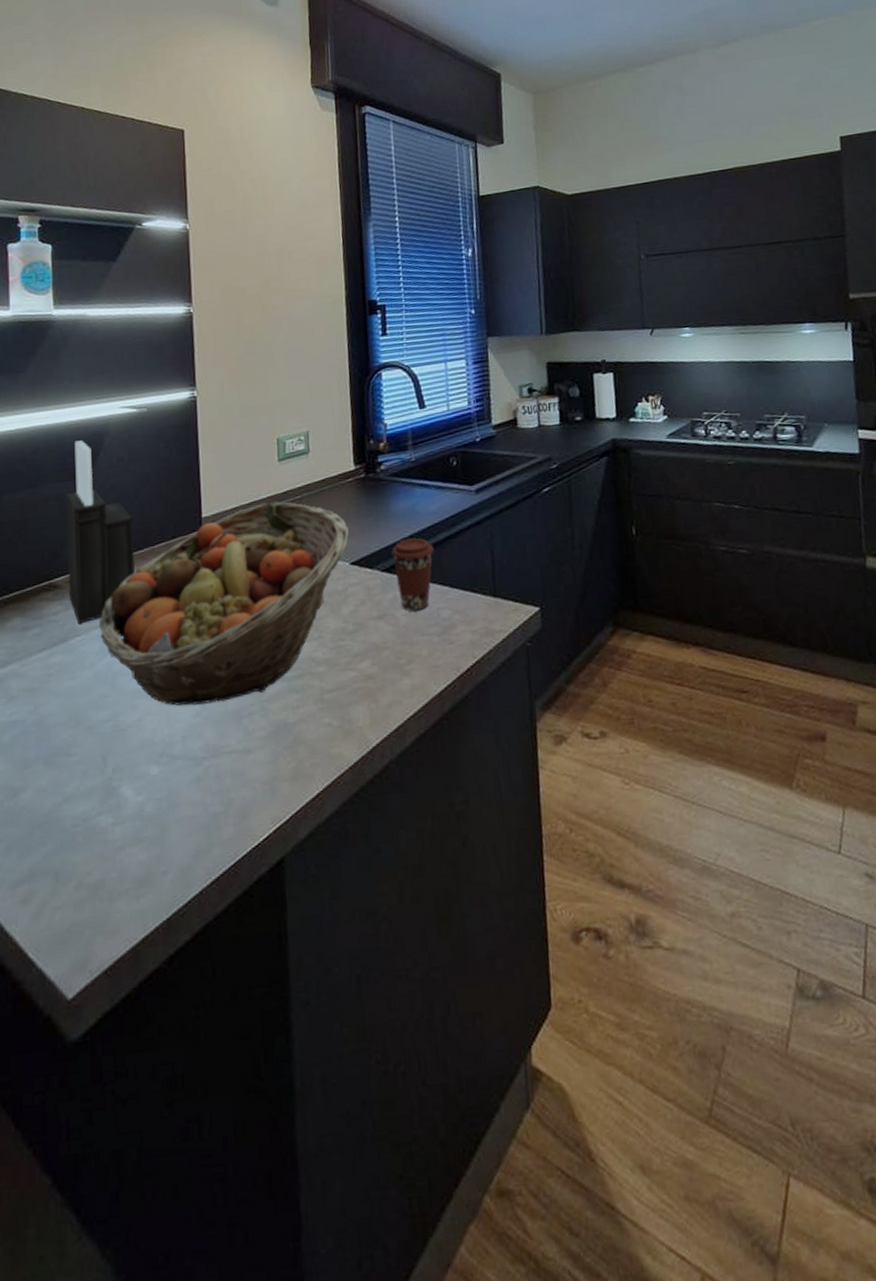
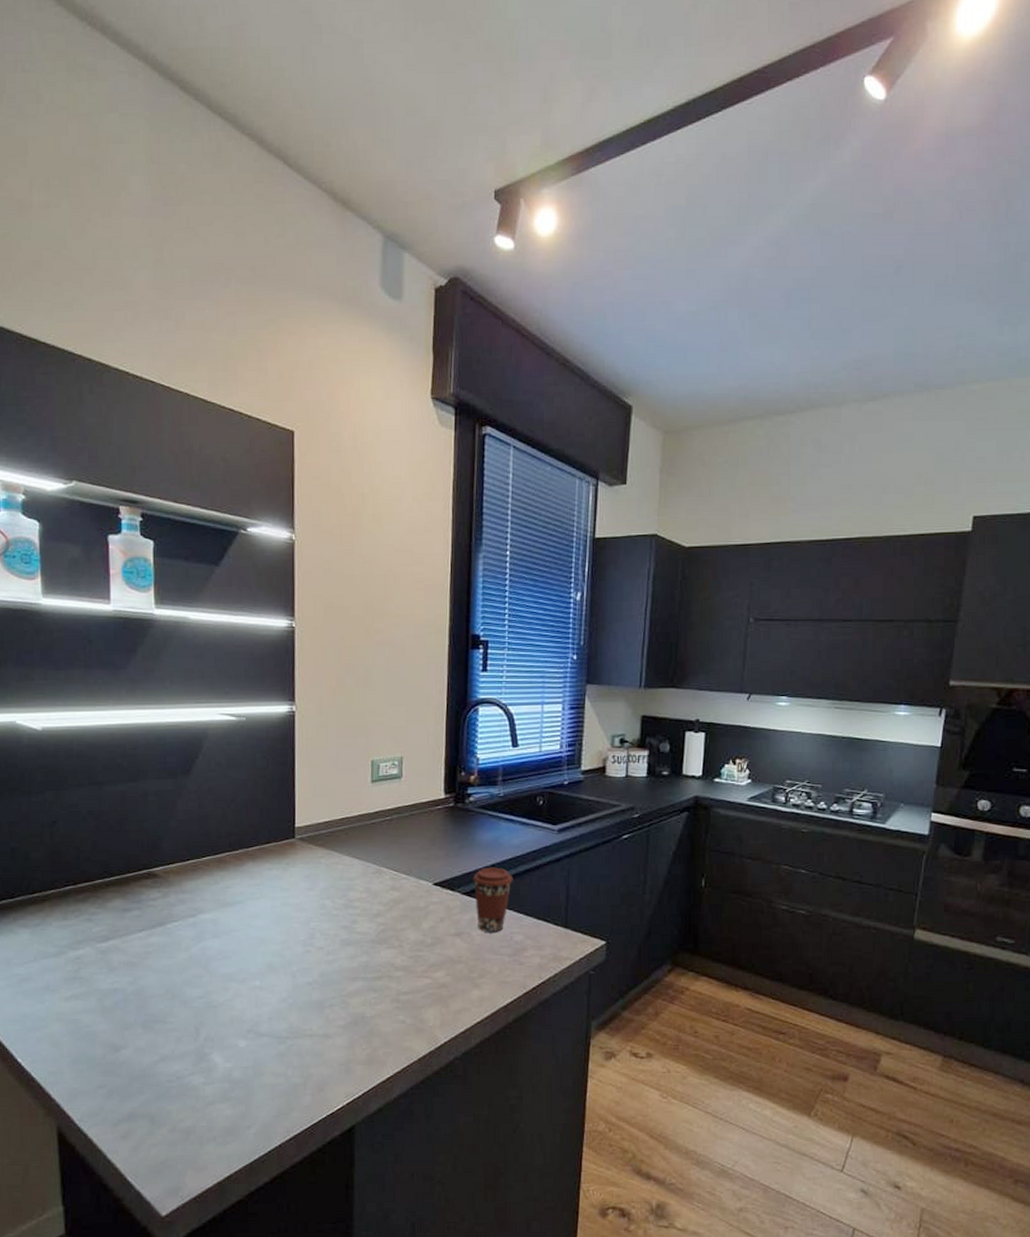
knife block: present [66,440,135,625] -> none [165,742,230,912]
fruit basket: present [99,501,350,706] -> none [194,820,435,992]

